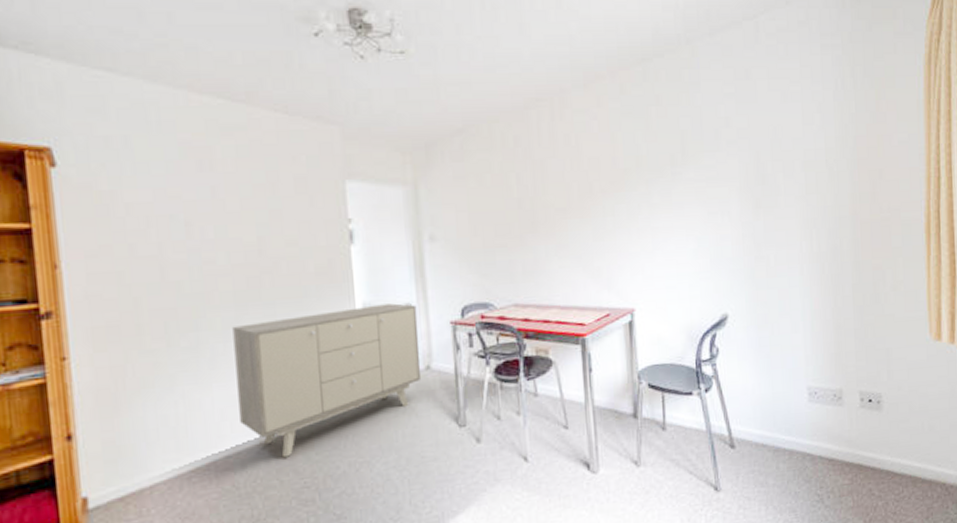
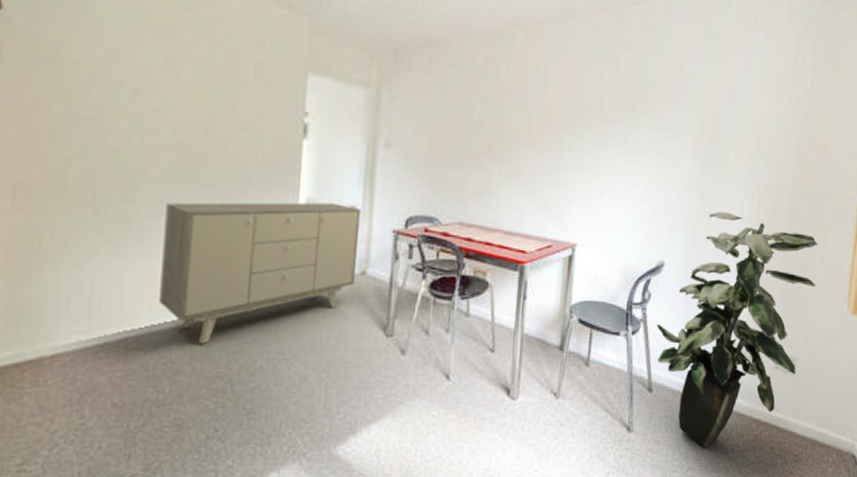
indoor plant: none [729,254,892,499] -> present [656,211,818,448]

